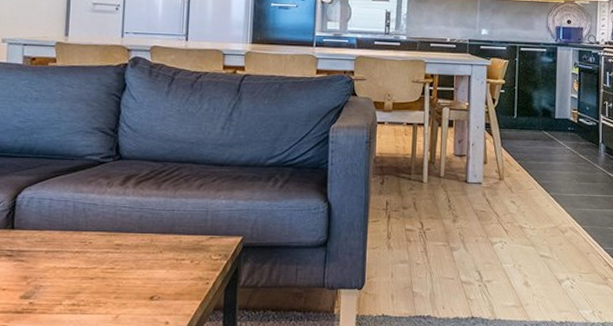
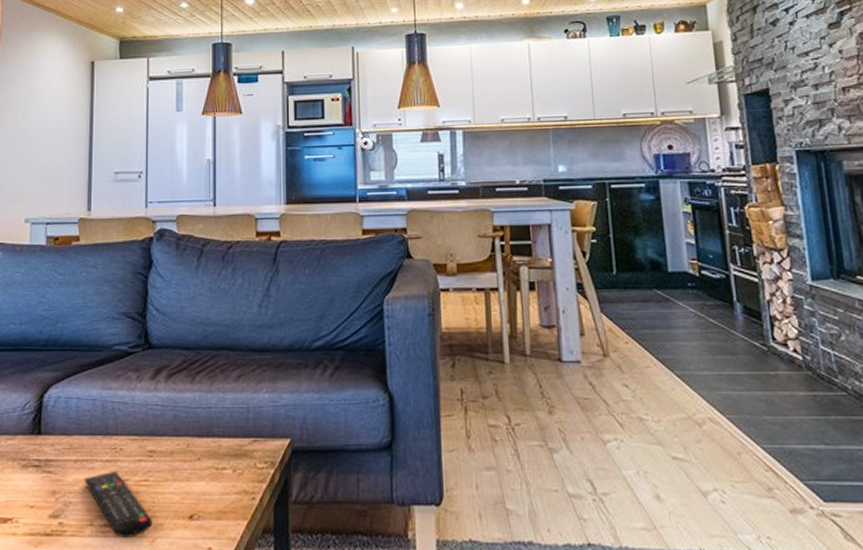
remote control: none [55,260,117,316] -> present [85,470,153,539]

